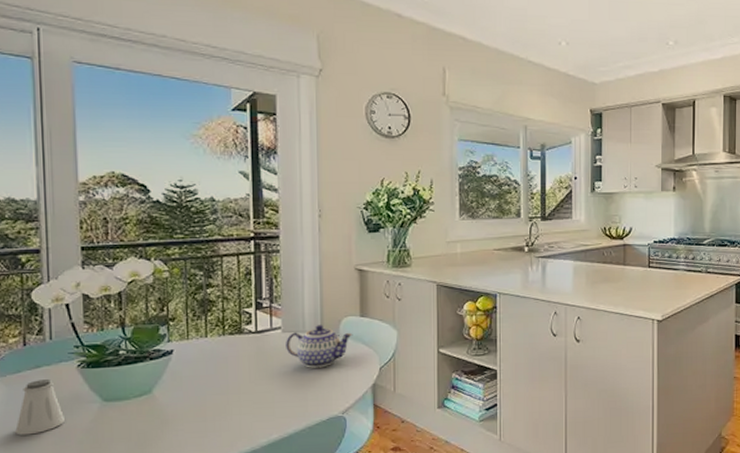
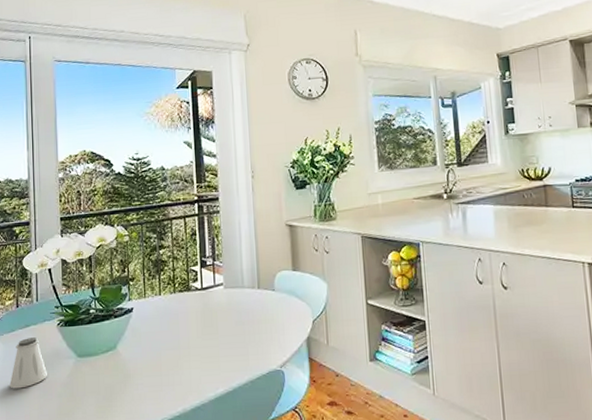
teapot: present [286,325,353,368] -> none [227,280,287,323]

